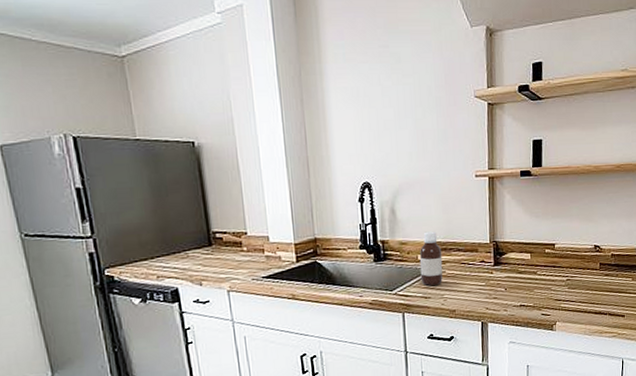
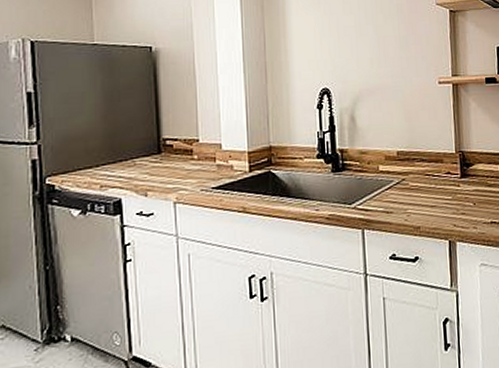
bottle: present [419,231,443,286] -> none [380,140,406,200]

